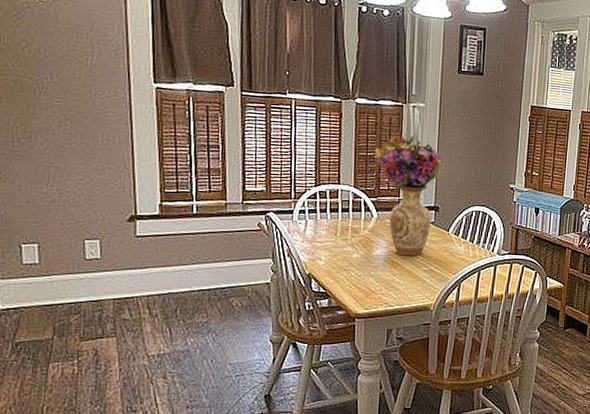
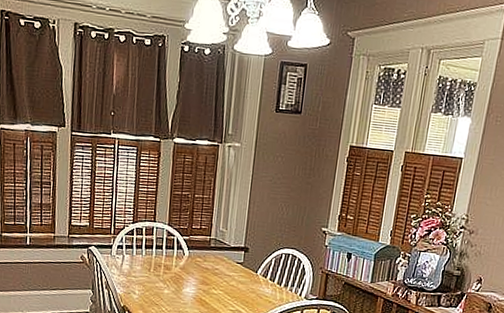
flower arrangement: present [374,131,444,256] -> none [188,171,256,295]

